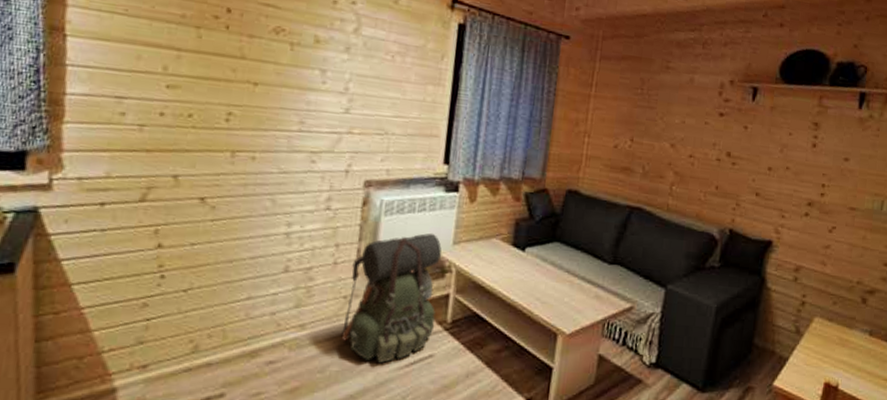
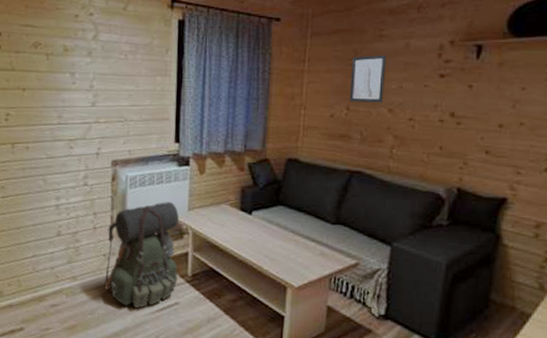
wall art: none [634,86,671,137] -> present [350,54,386,103]

